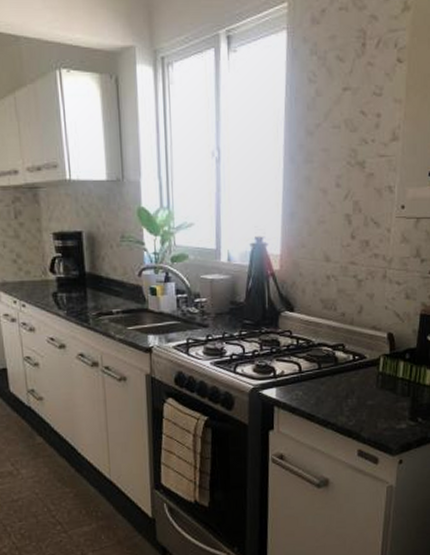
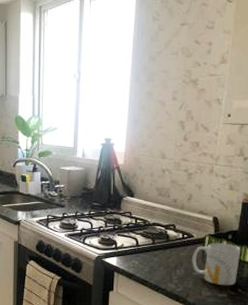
mug: none [365,364,420,416] -> present [192,243,241,286]

